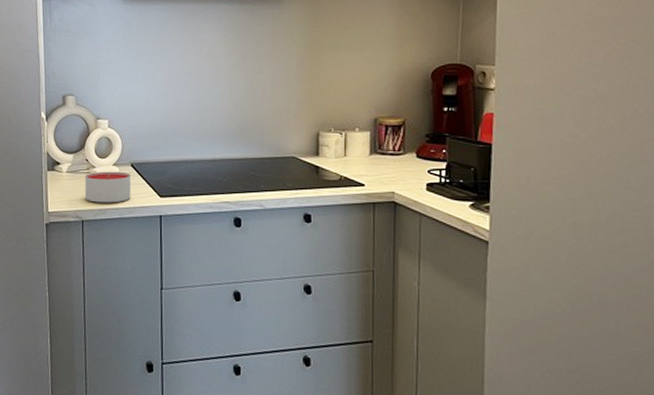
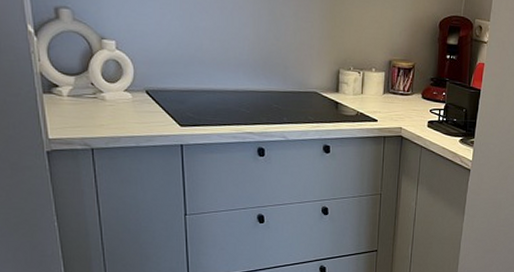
candle: present [84,171,132,203] -> none [92,96,148,131]

